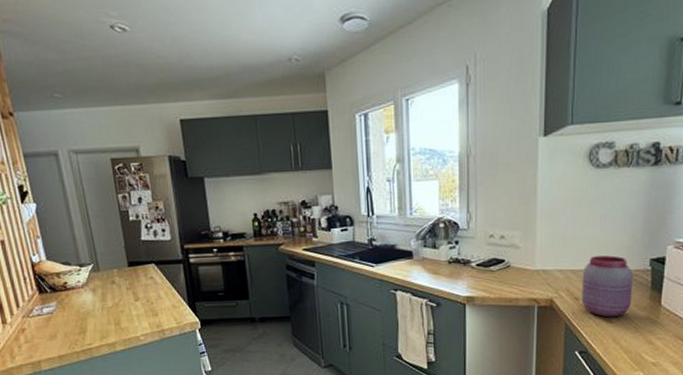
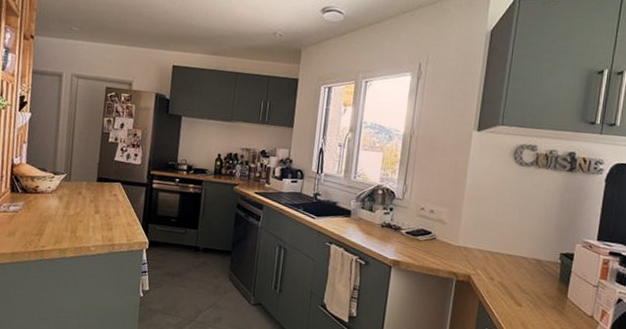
jar: present [581,255,633,318] -> none [496,242,544,302]

